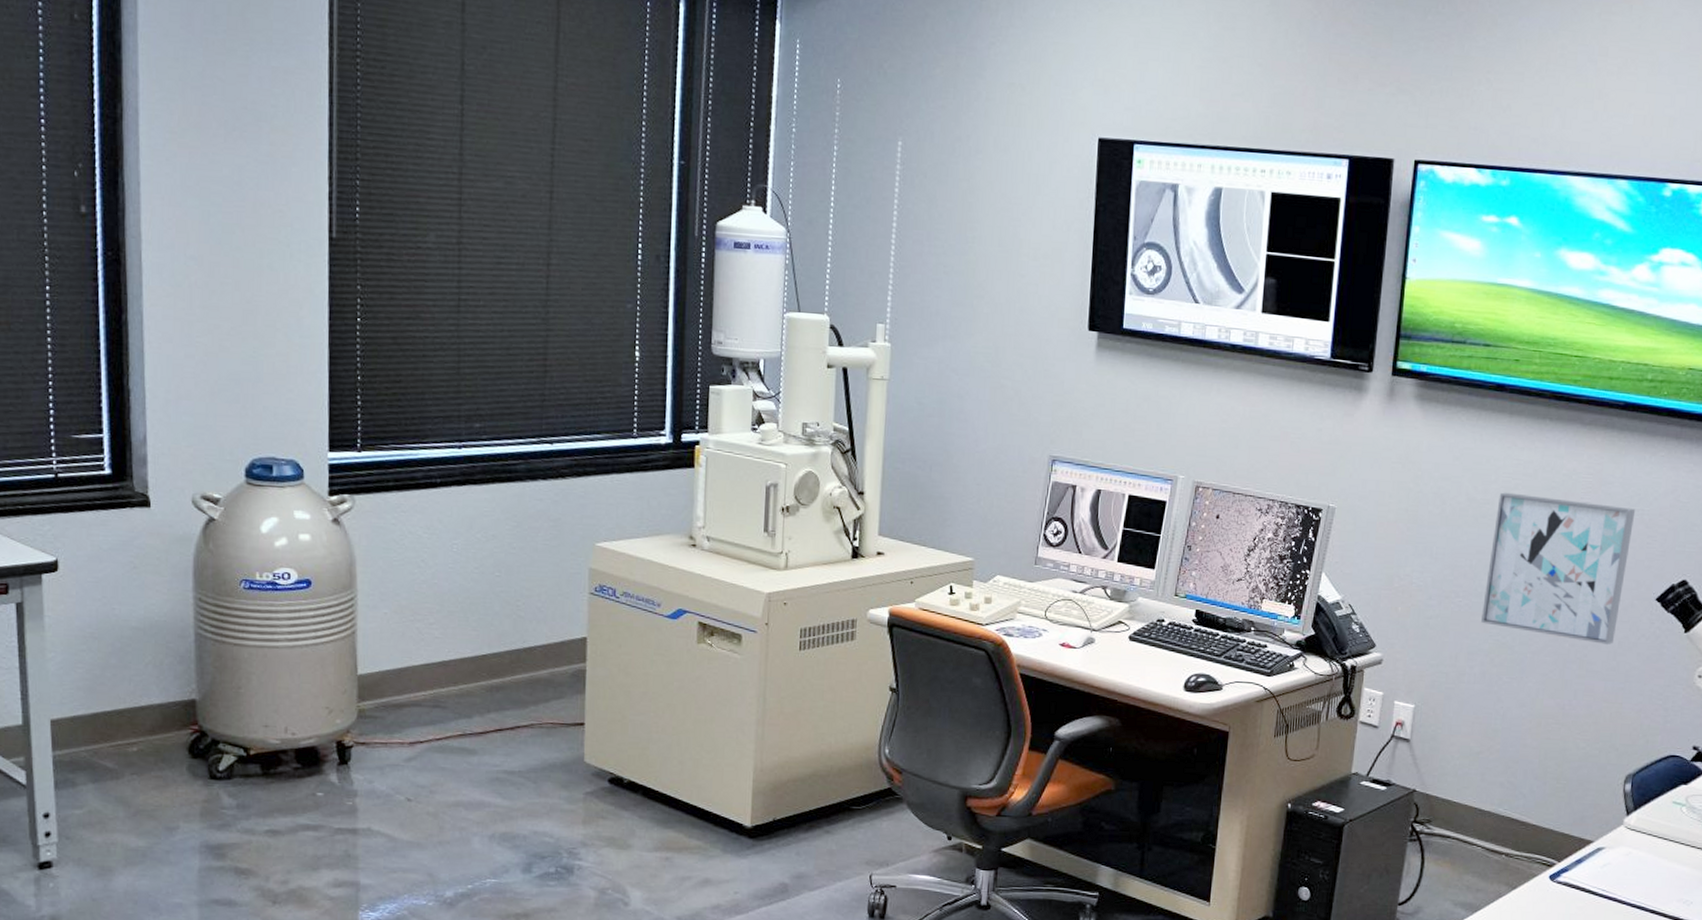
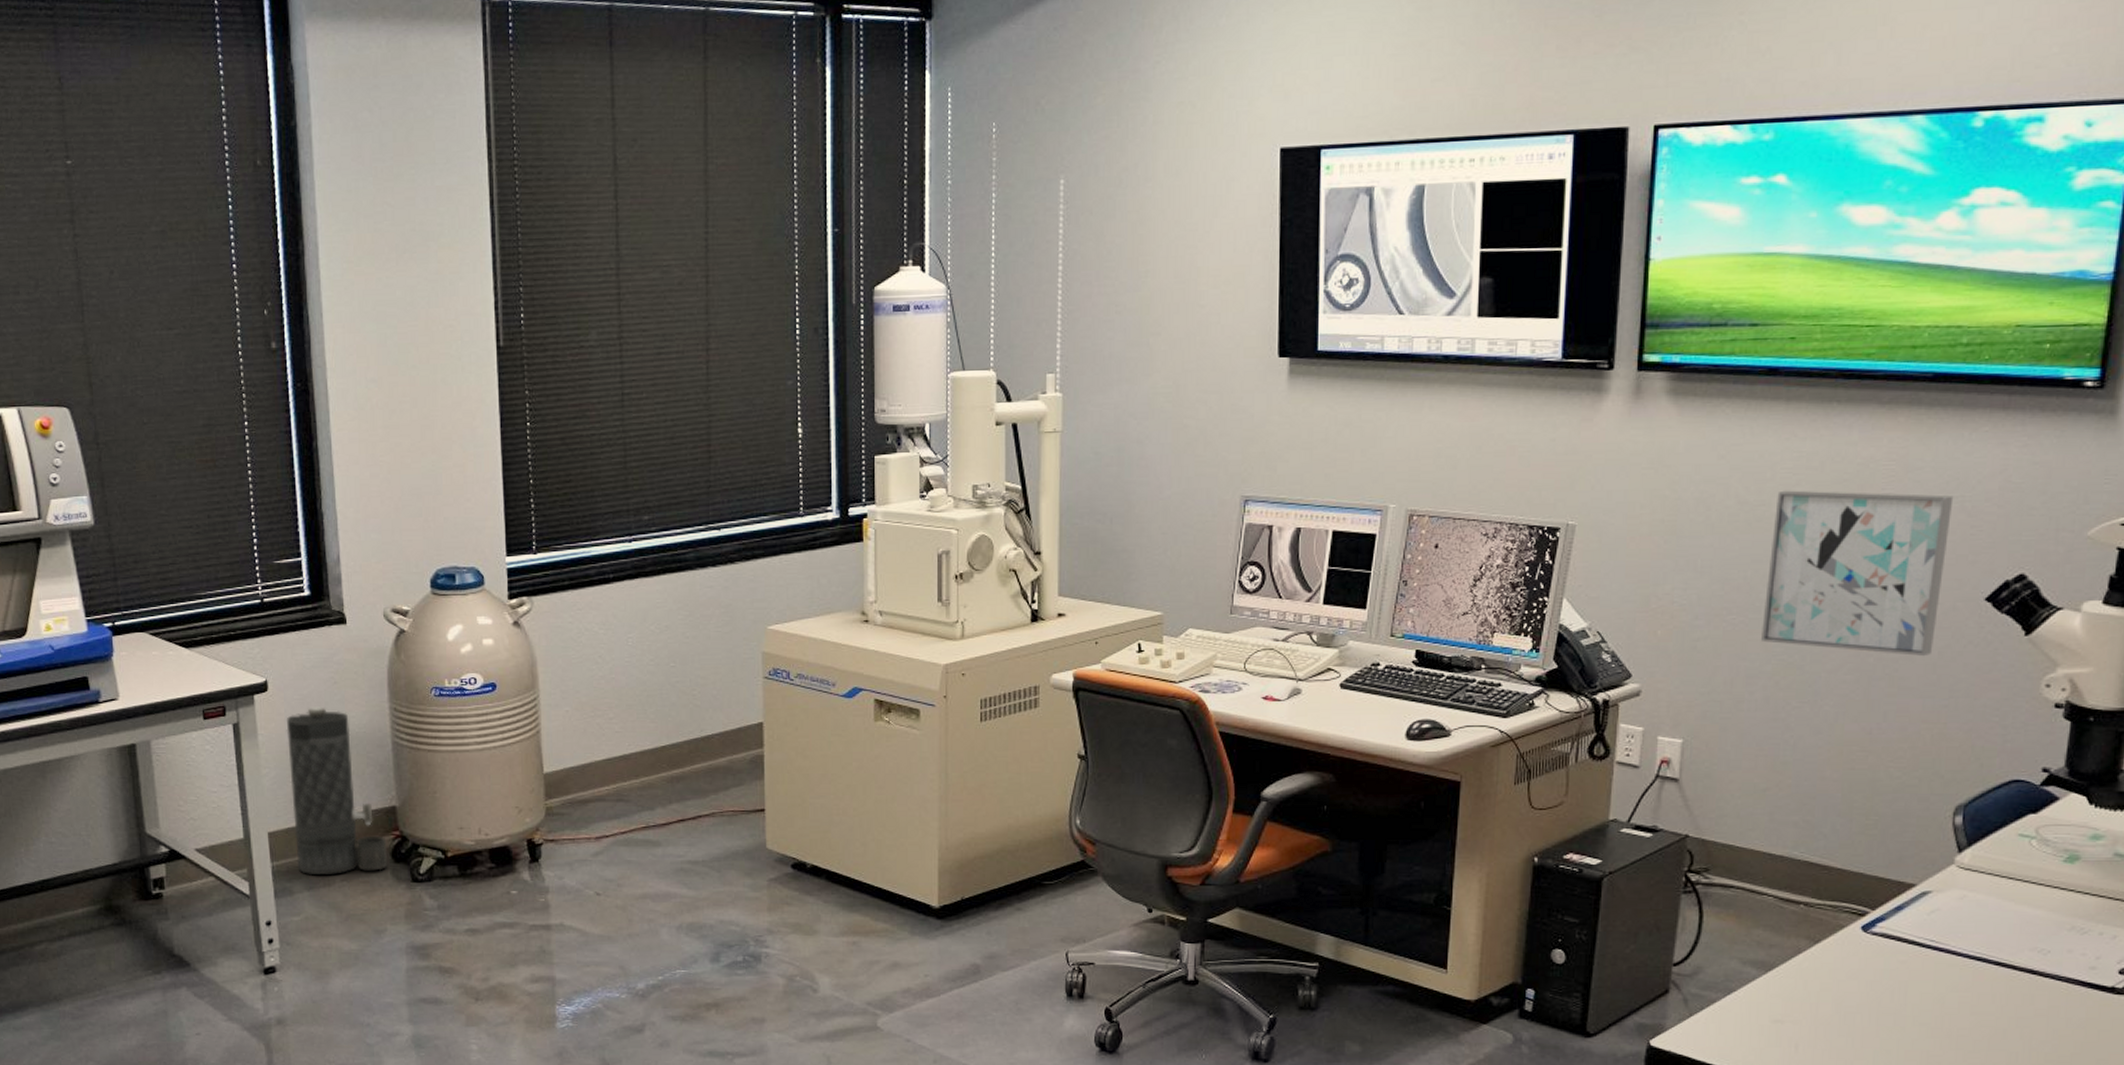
canister: none [77,590,185,768] -> present [286,705,388,876]

